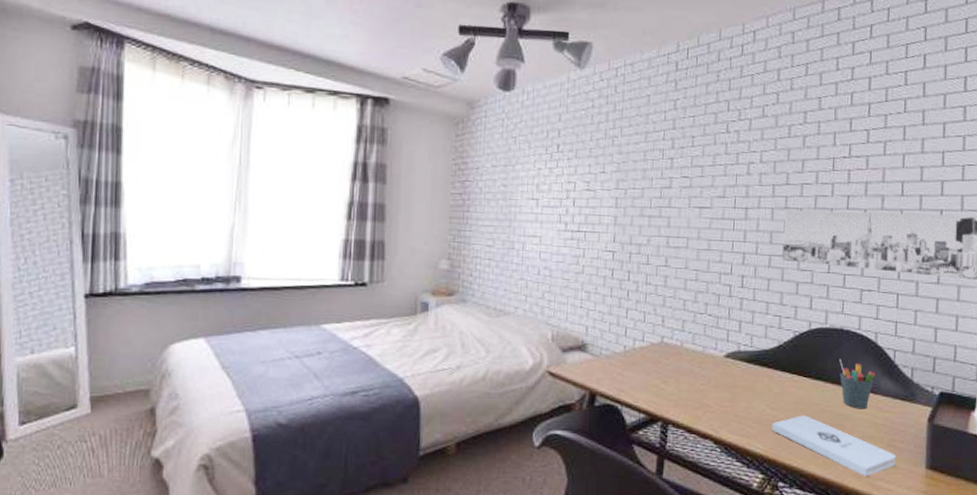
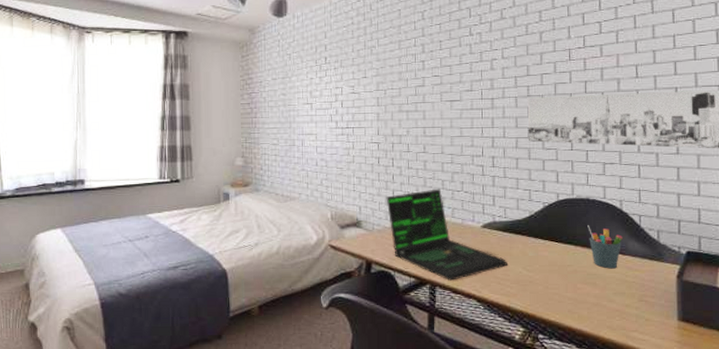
laptop: none [618,309,751,418] -> present [386,188,509,281]
notepad: present [772,415,897,476] -> none [529,276,649,328]

